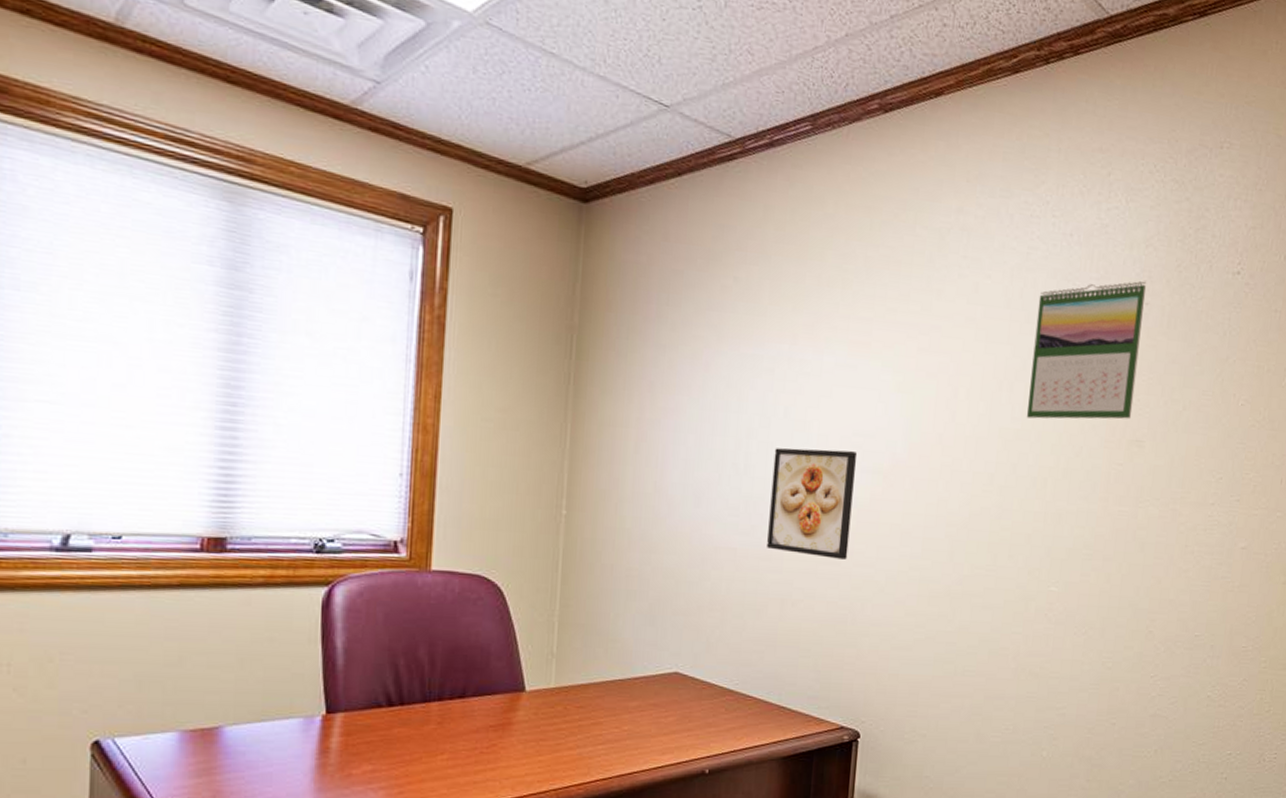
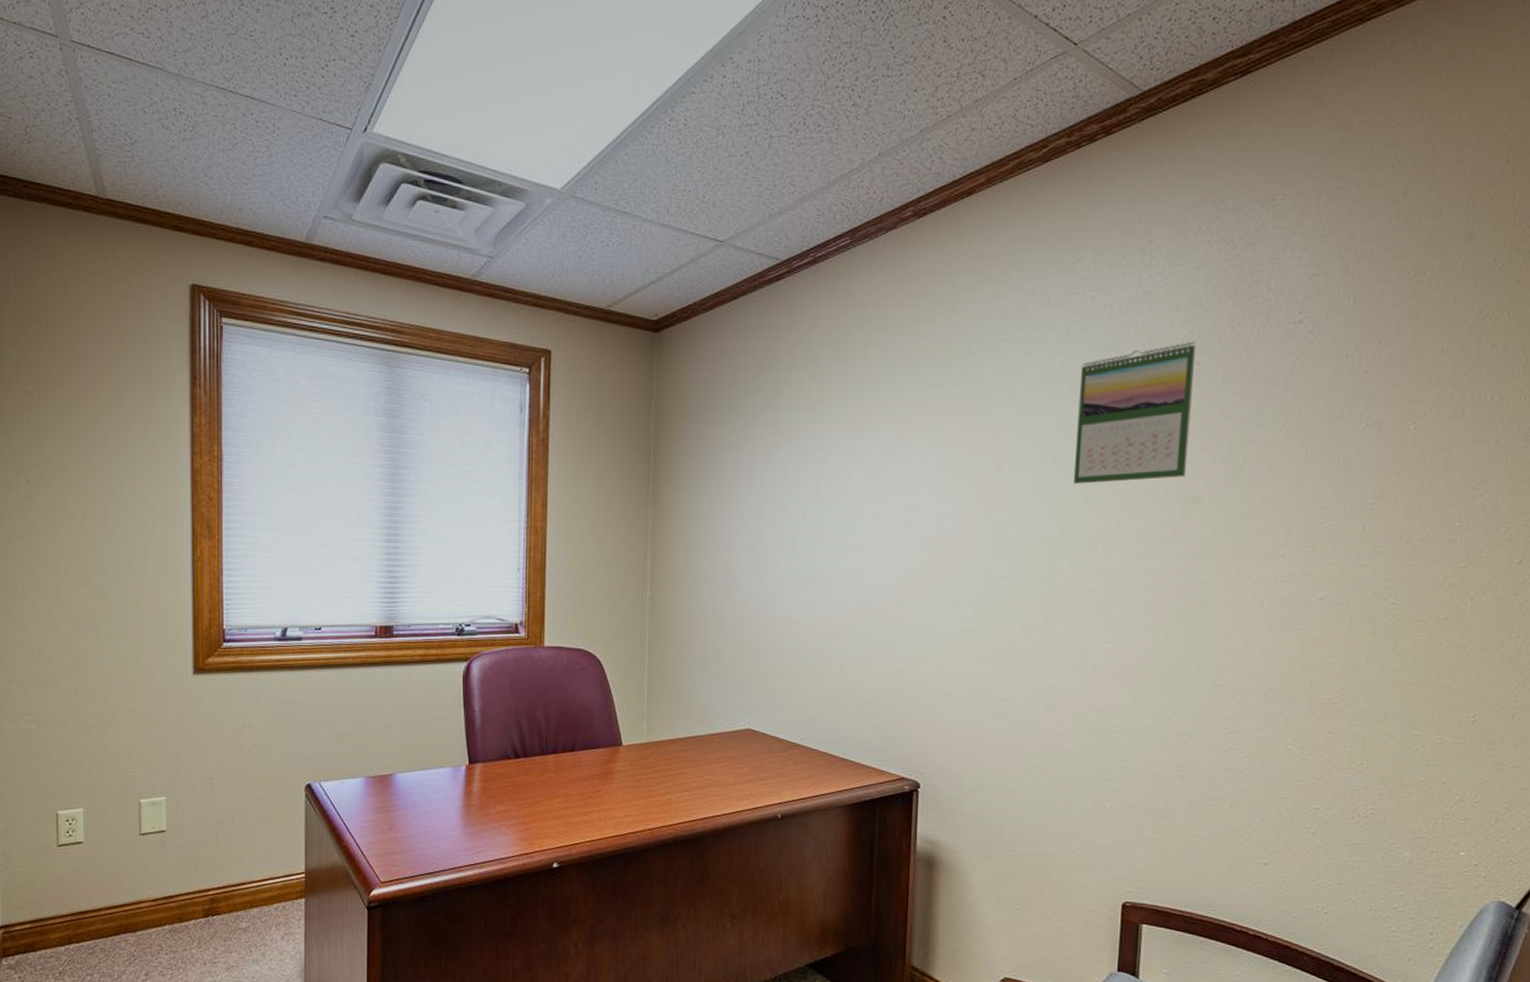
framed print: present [767,448,858,560] -> none [825,526,906,625]

